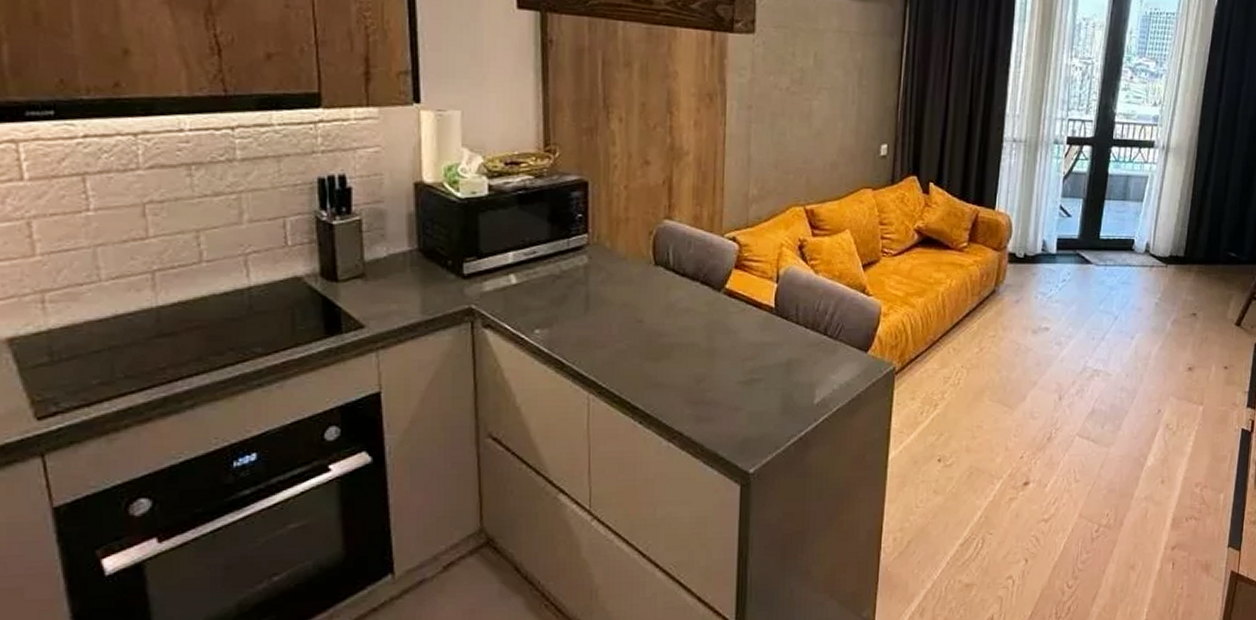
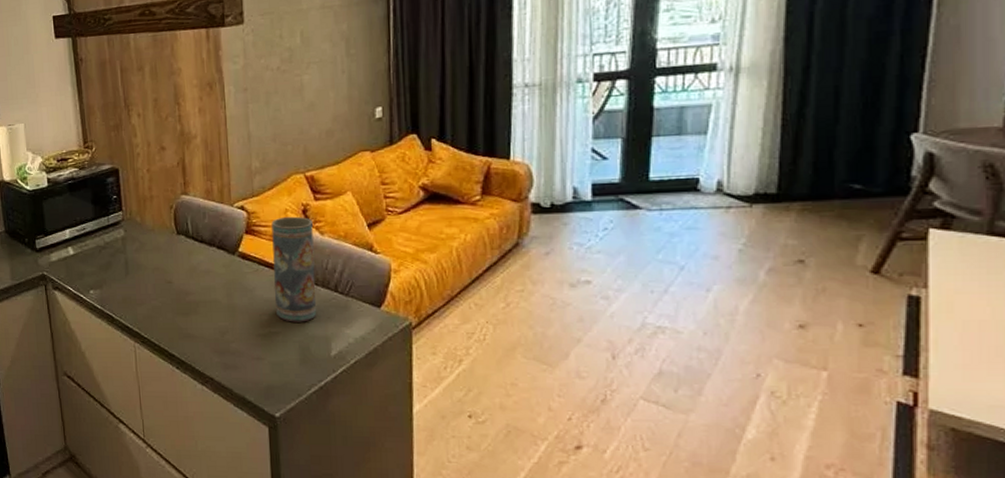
vase: none [761,252,808,368] -> present [271,216,316,322]

